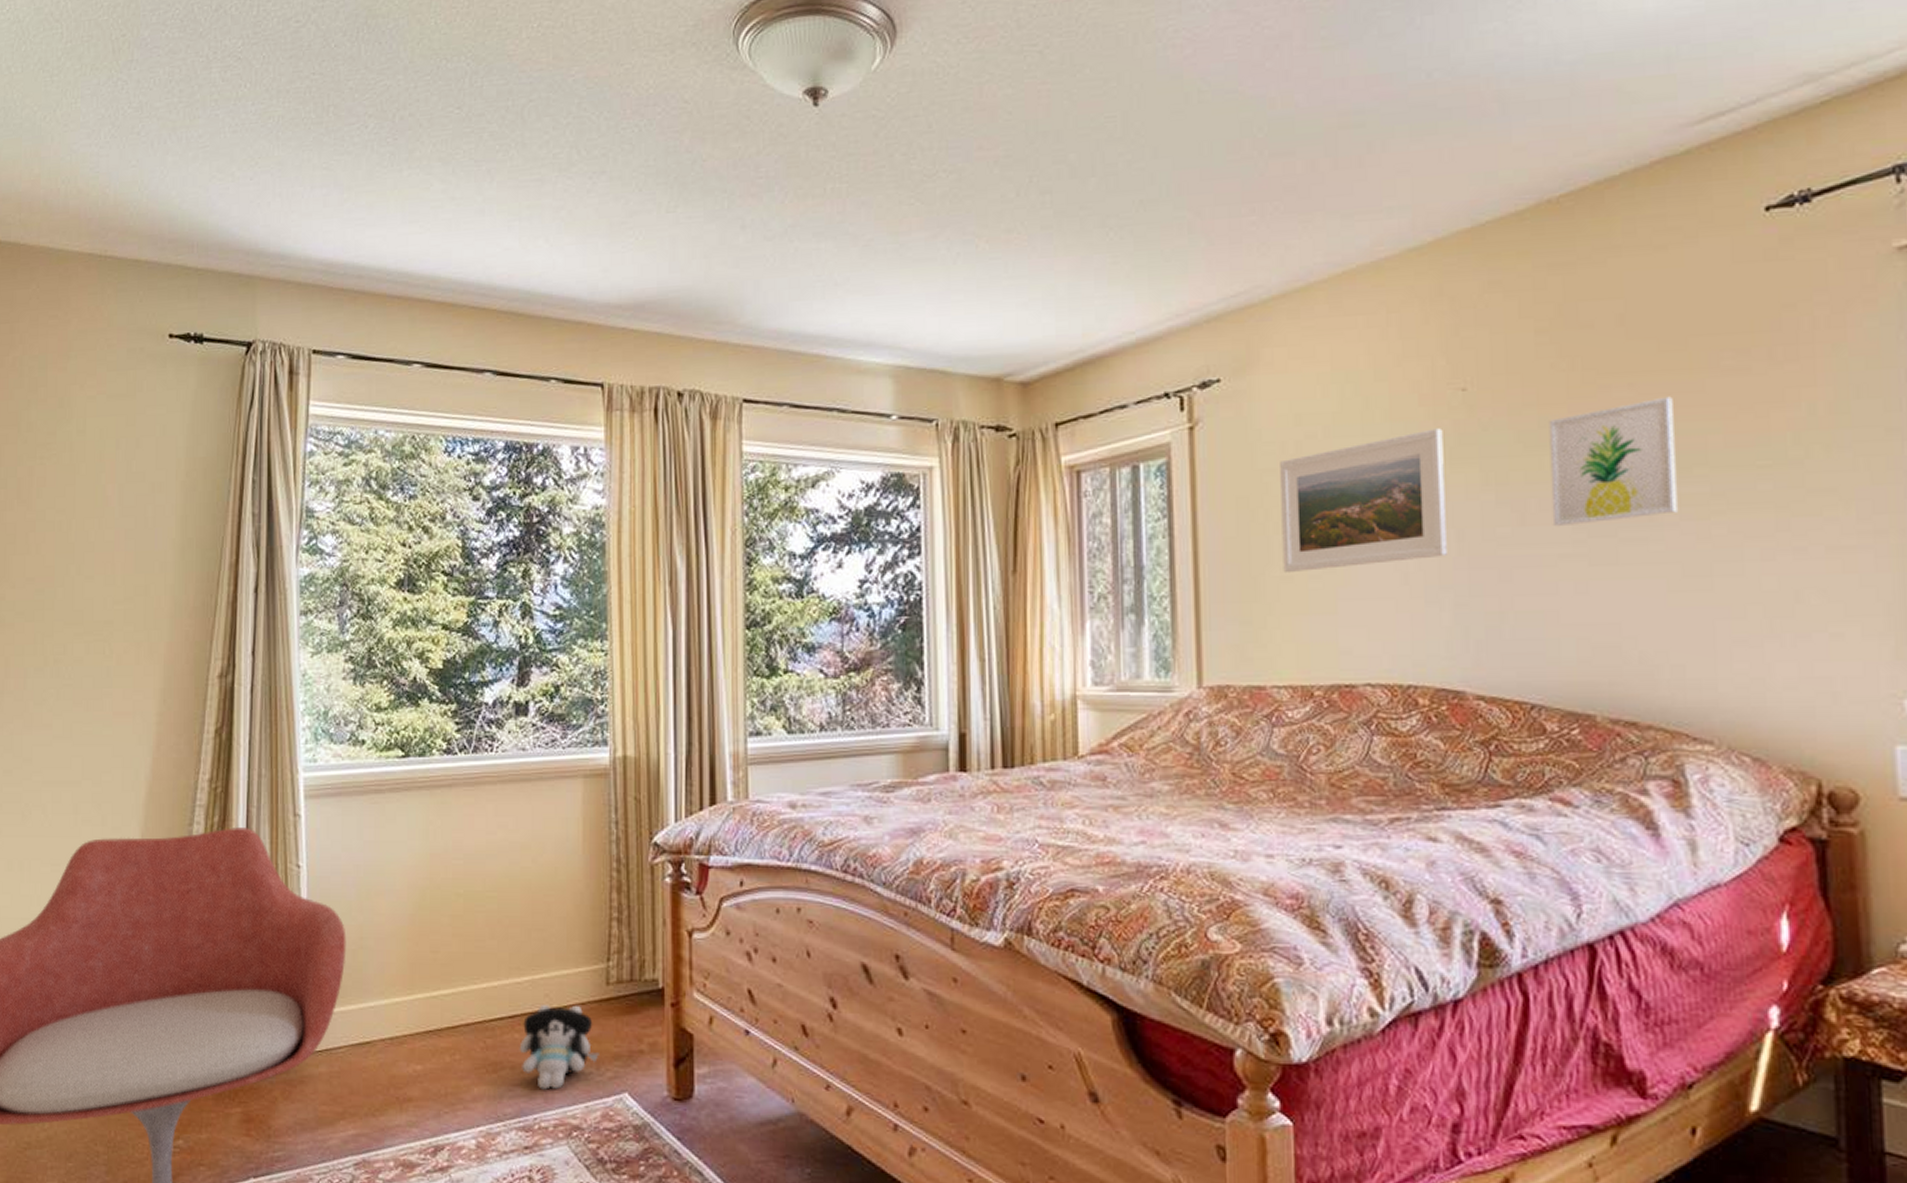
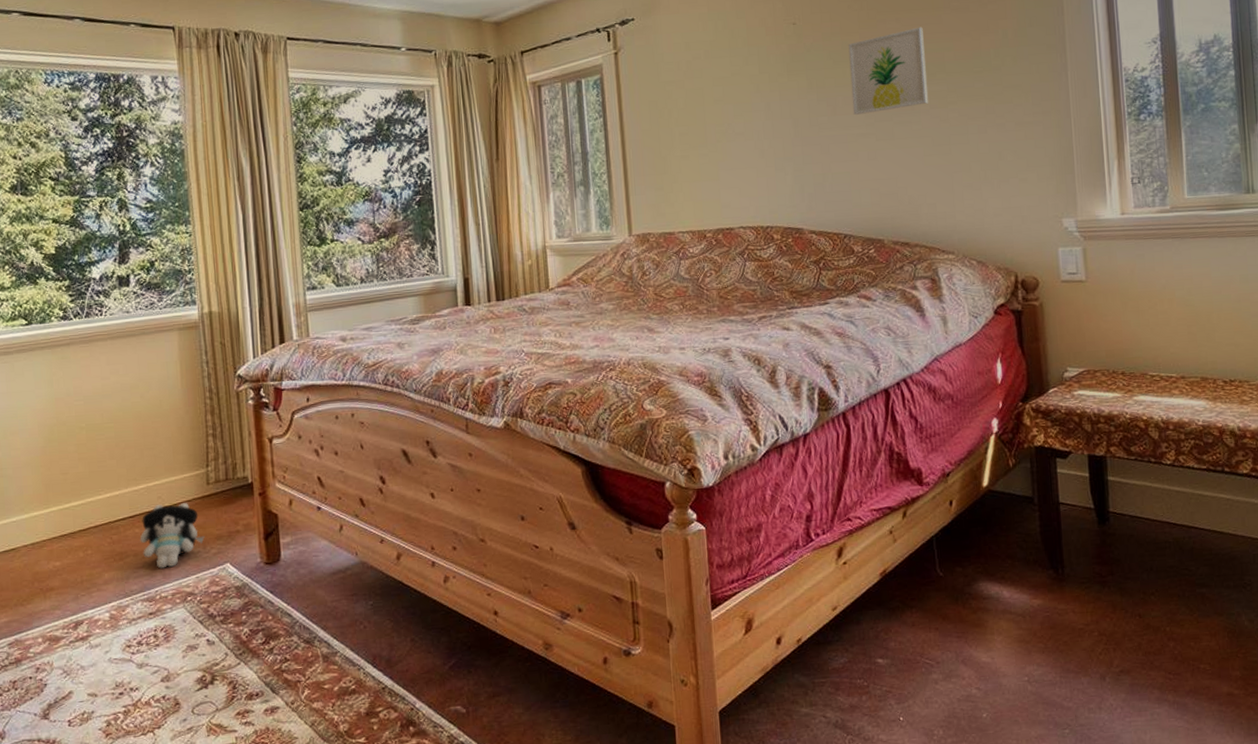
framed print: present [1280,428,1447,574] -> none [677,51,788,154]

